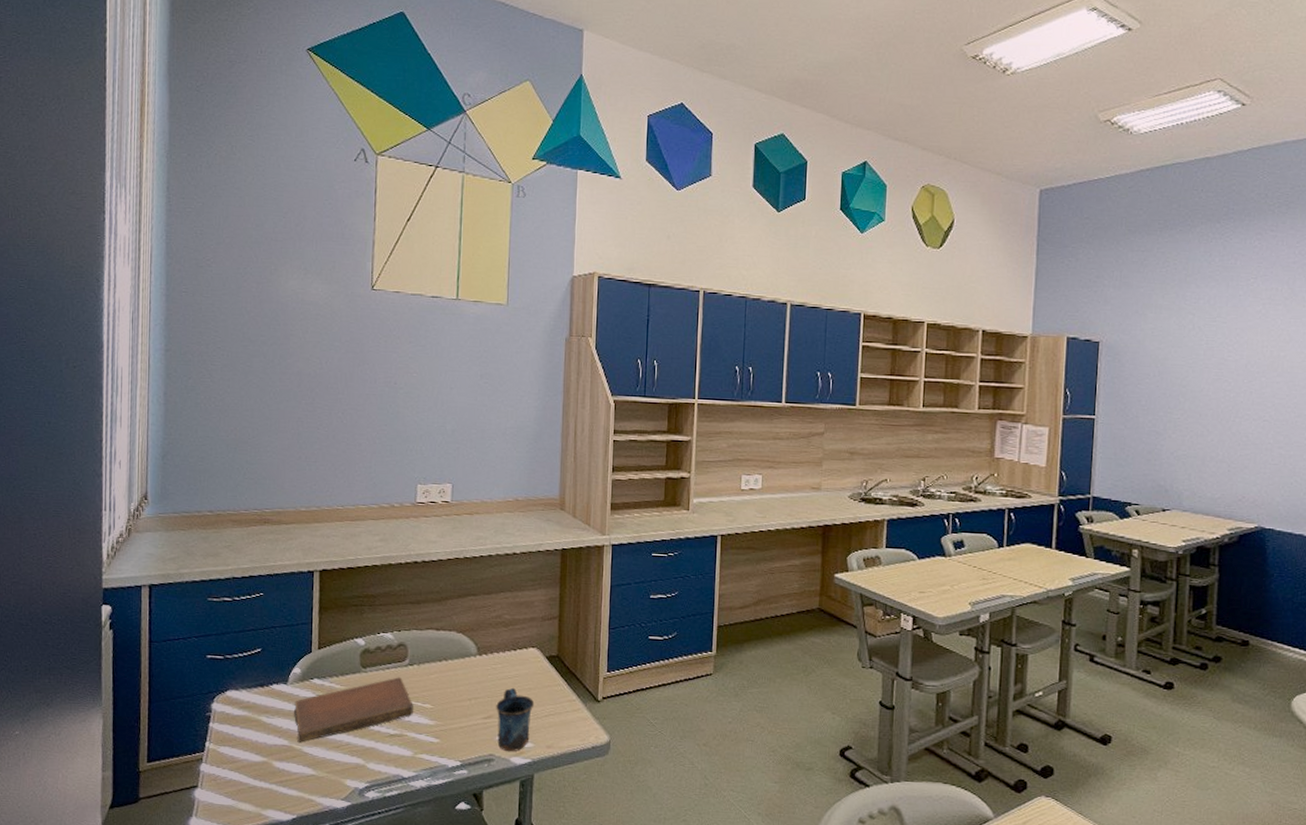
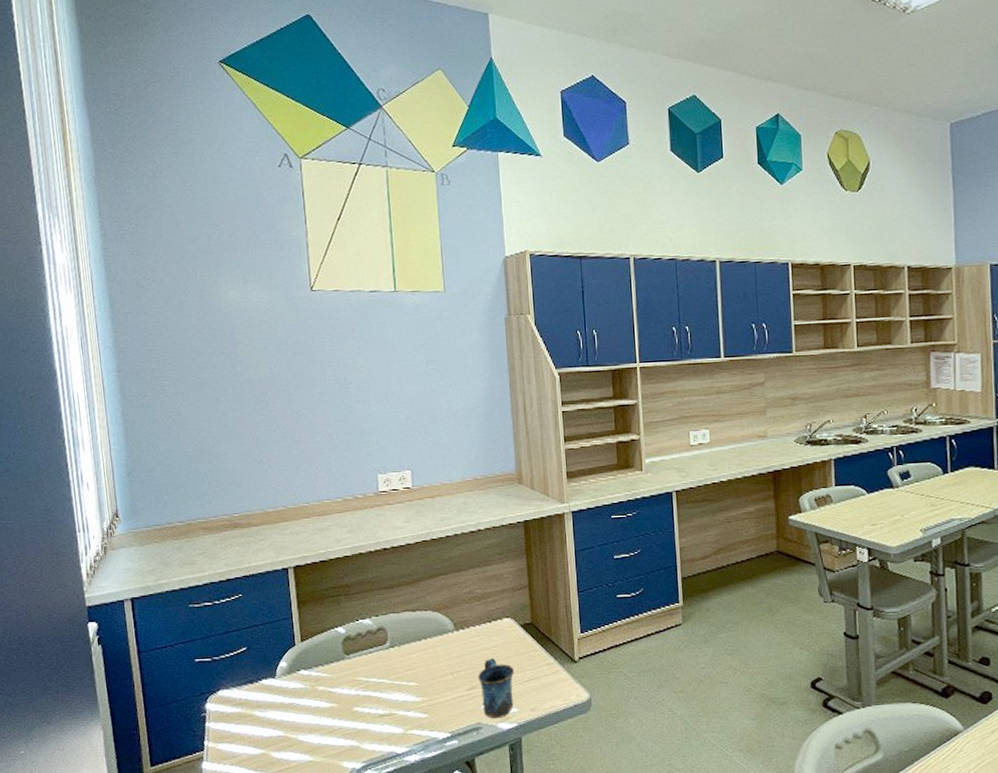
notebook: present [294,677,413,742] -> none [285,660,400,732]

